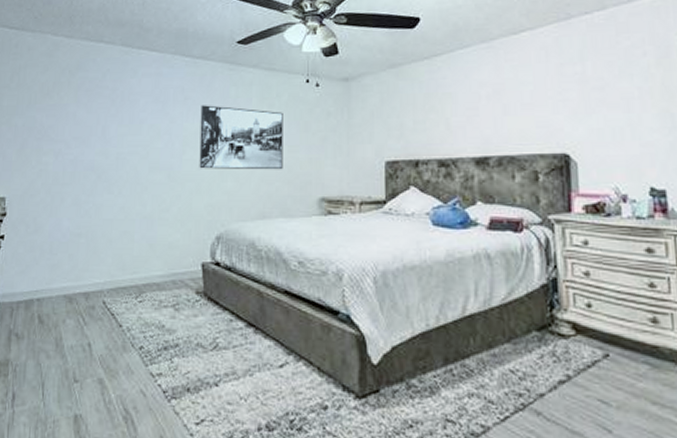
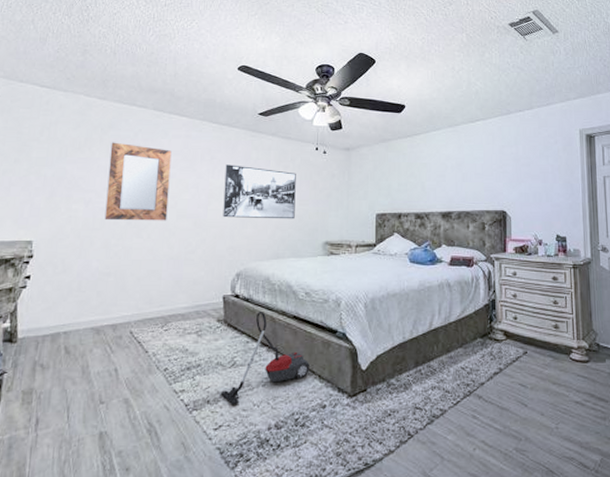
home mirror: none [74,85,142,174] -> present [104,142,172,221]
vacuum cleaner: none [201,282,306,397] -> present [220,310,310,406]

